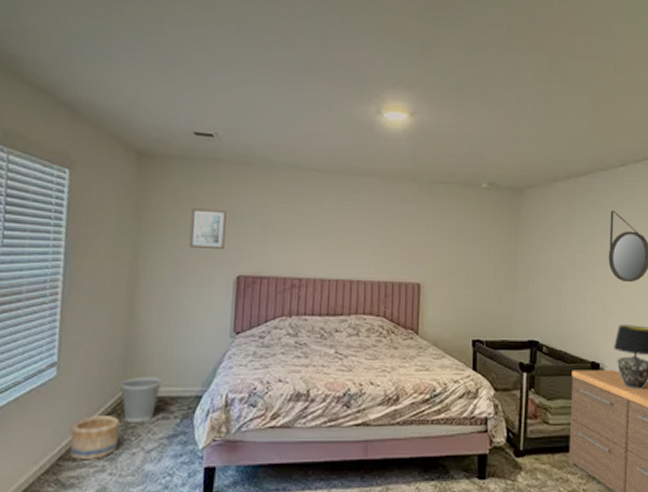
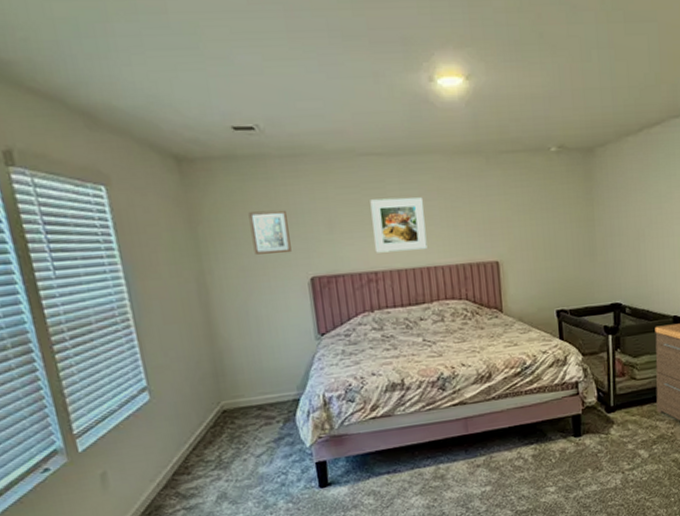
basket: present [69,416,120,461] -> none [177,428,228,473]
wastebasket: present [120,377,162,422] -> none [216,387,258,433]
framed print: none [302,210,356,262] -> present [370,197,428,253]

